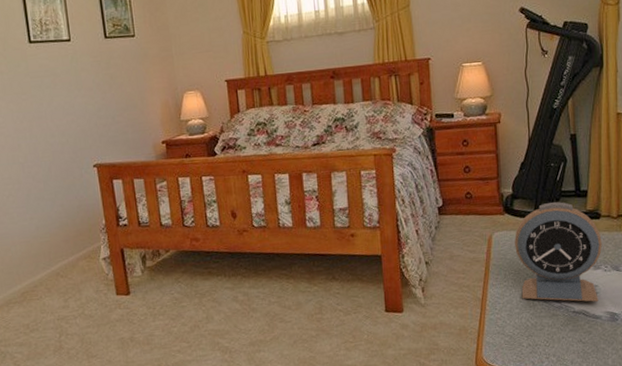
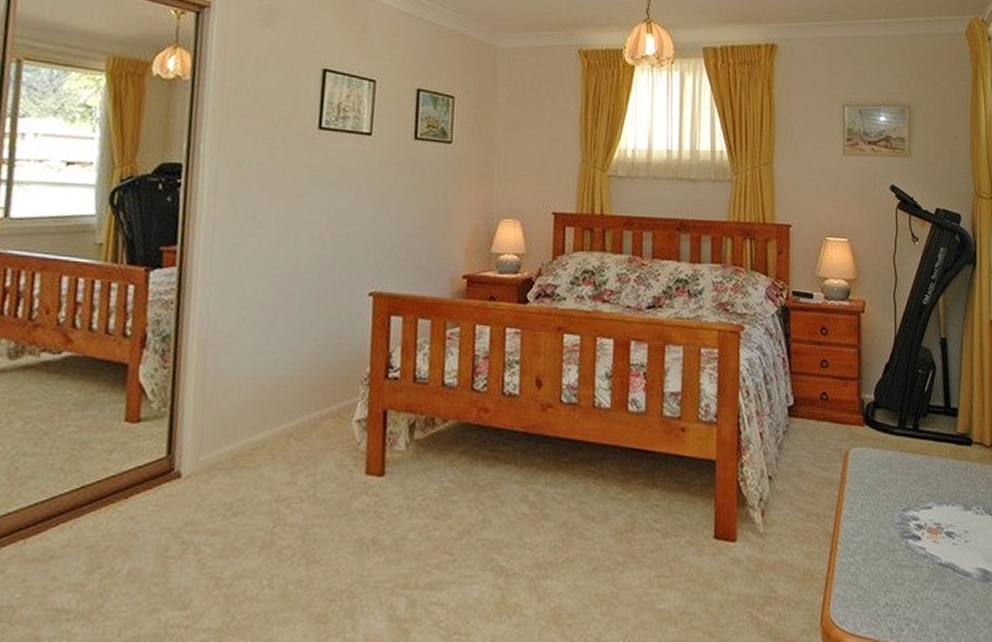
alarm clock: present [514,202,602,302] -> none [875,418,973,553]

